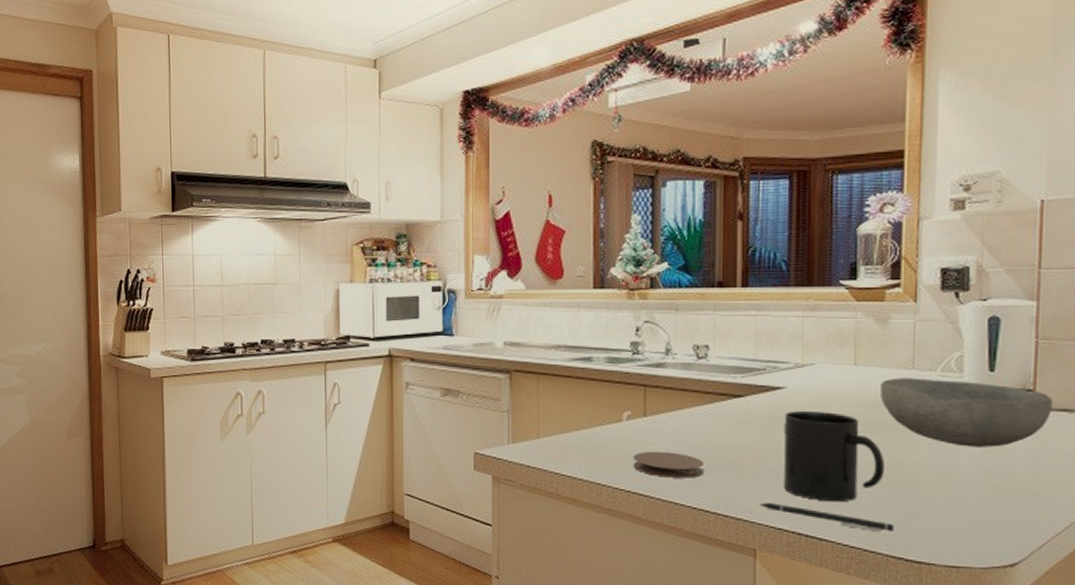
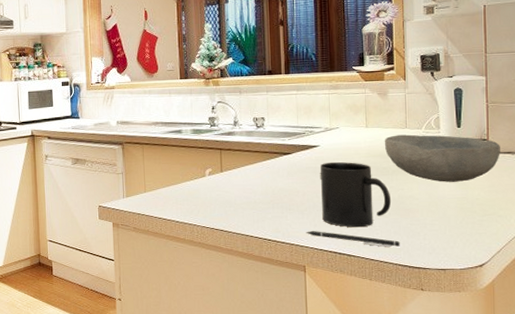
coaster: present [633,451,703,478] -> none [214,197,265,217]

